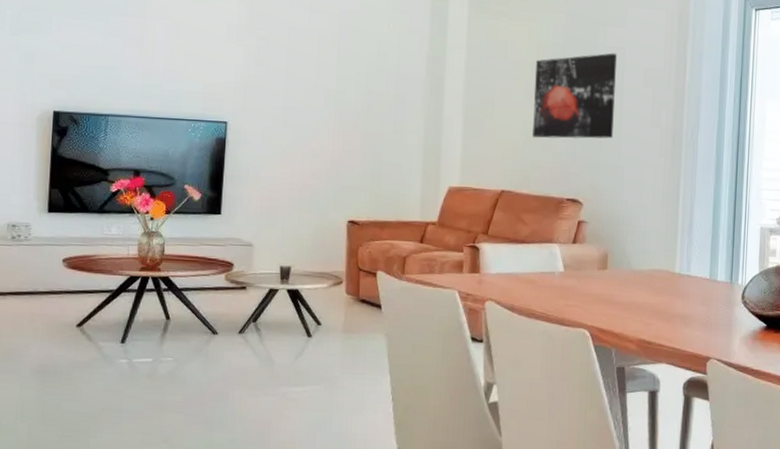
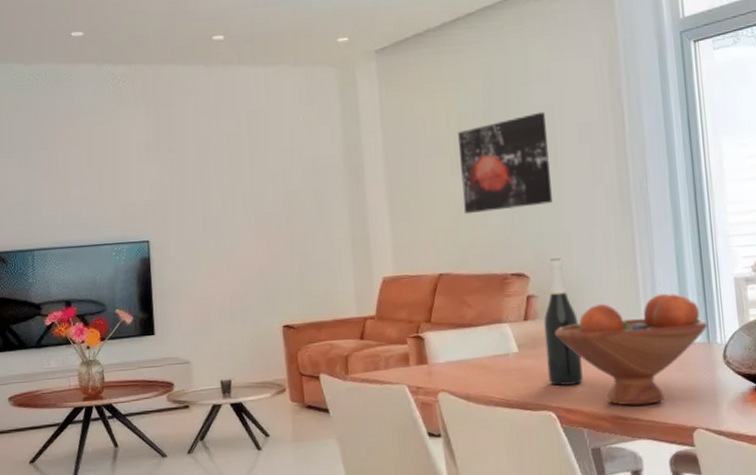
wine bottle: none [587,189,621,307] -> present [543,258,583,386]
fruit bowl: none [598,233,732,333] -> present [554,293,707,406]

